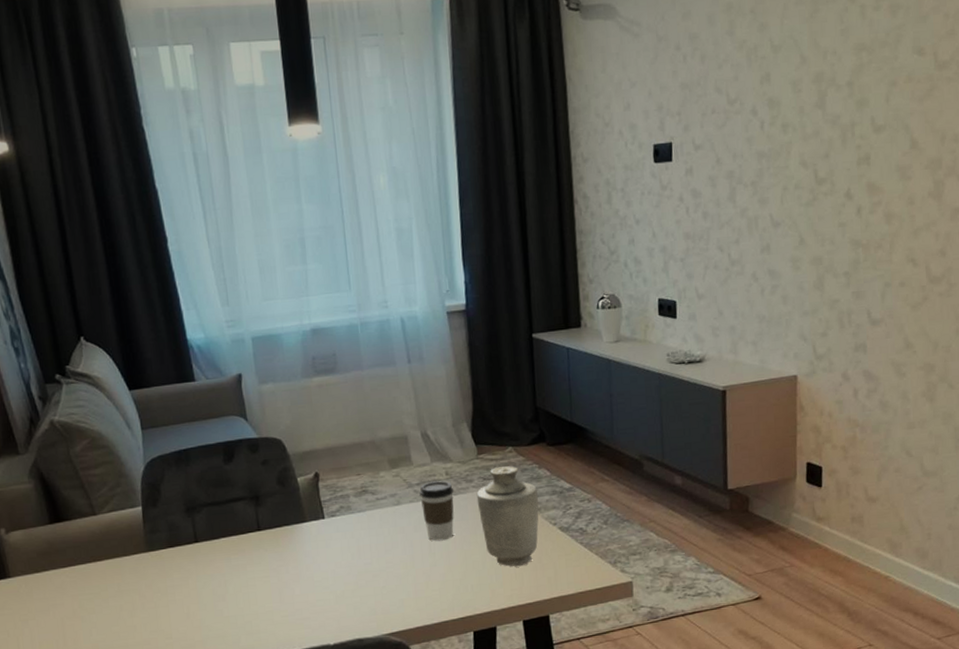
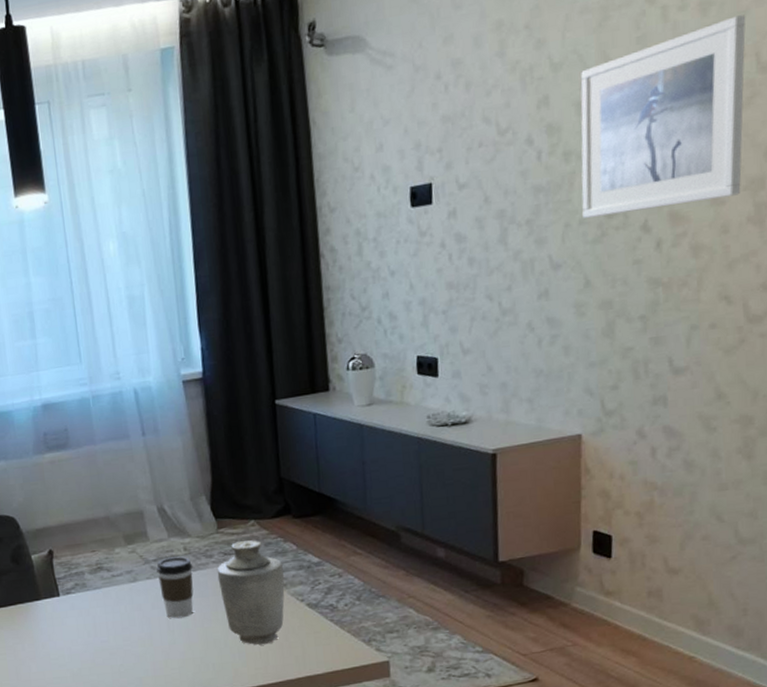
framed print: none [796,19,926,183] -> present [580,15,746,218]

